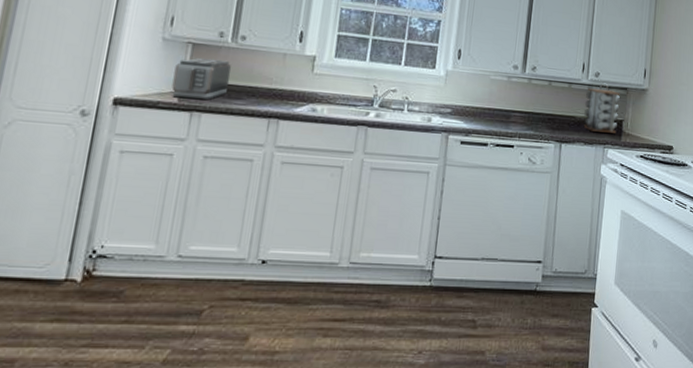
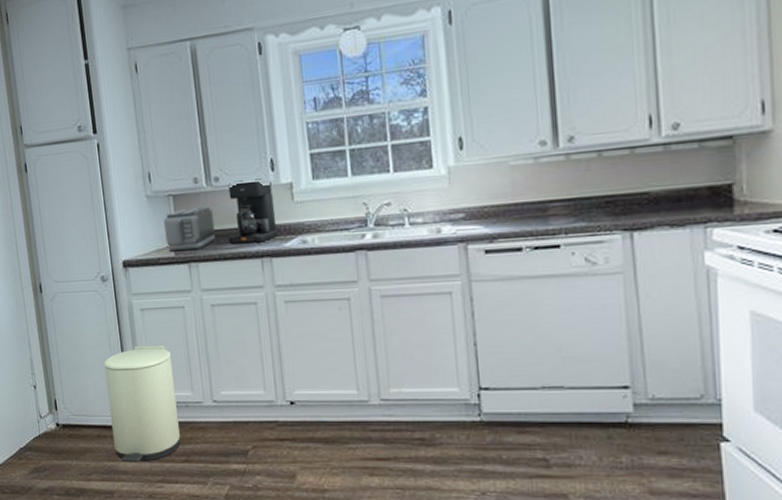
pedal bin: none [34,189,143,322] -> present [104,345,181,462]
coffee maker: none [240,43,296,104] -> present [228,178,278,244]
spice rack: present [583,83,620,134] -> none [661,135,724,209]

